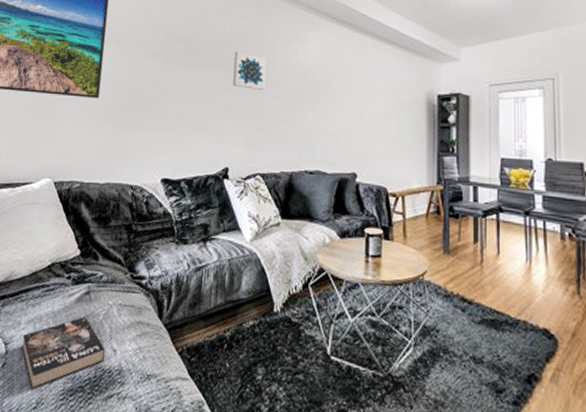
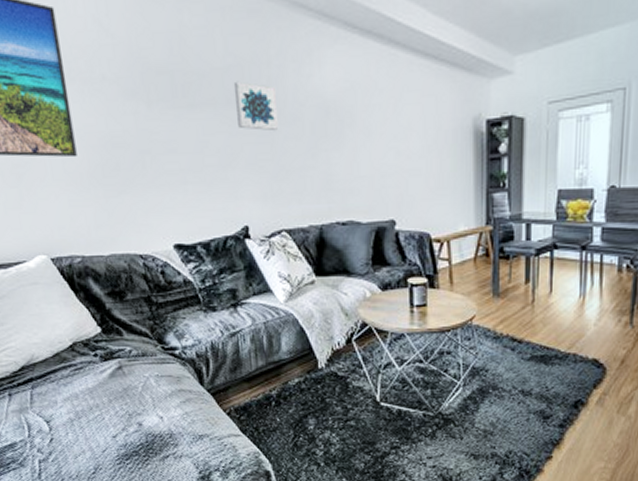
book: present [22,317,105,389] -> none [63,390,152,458]

